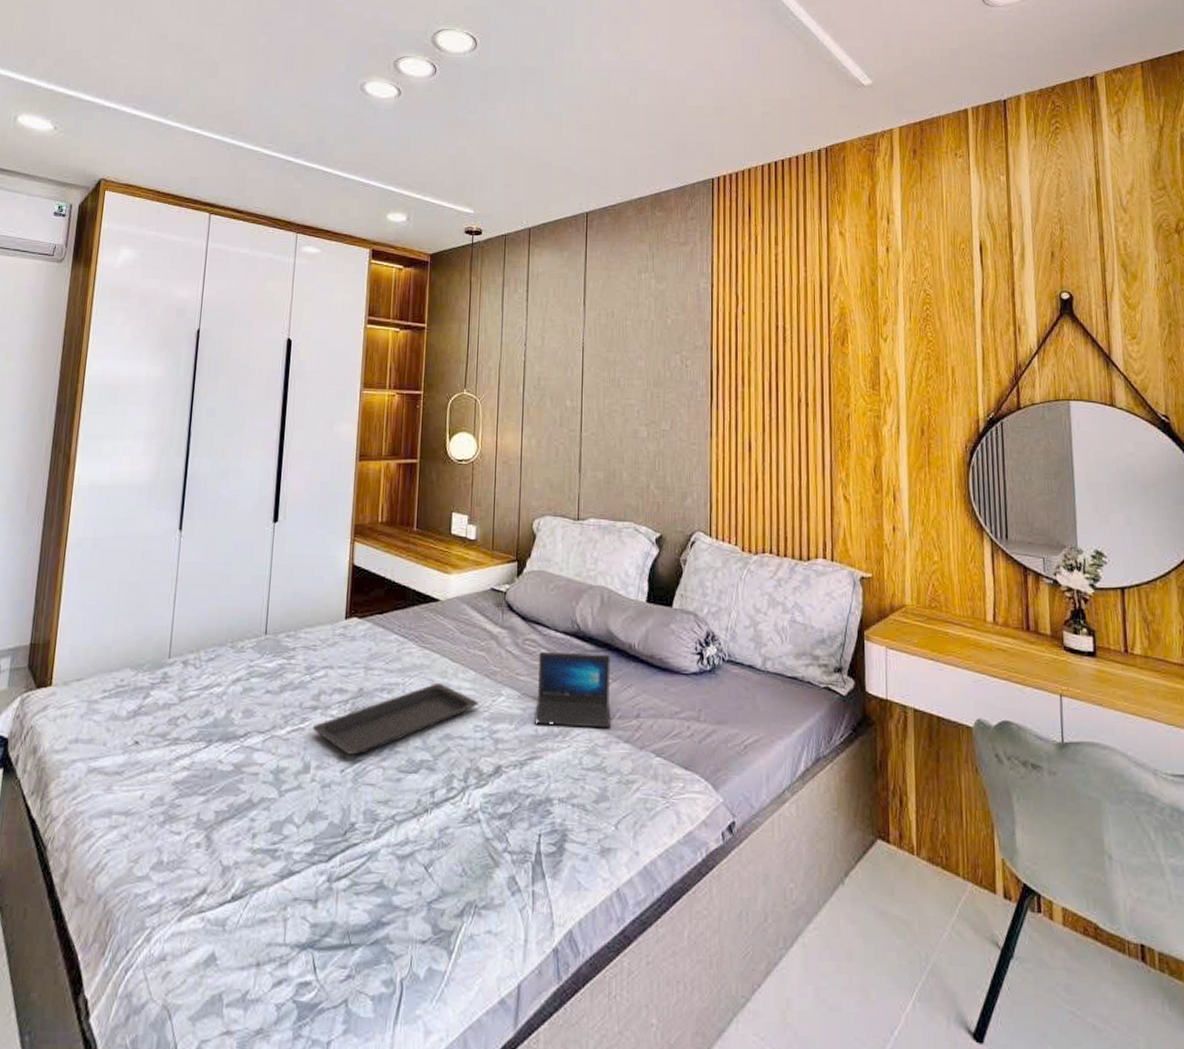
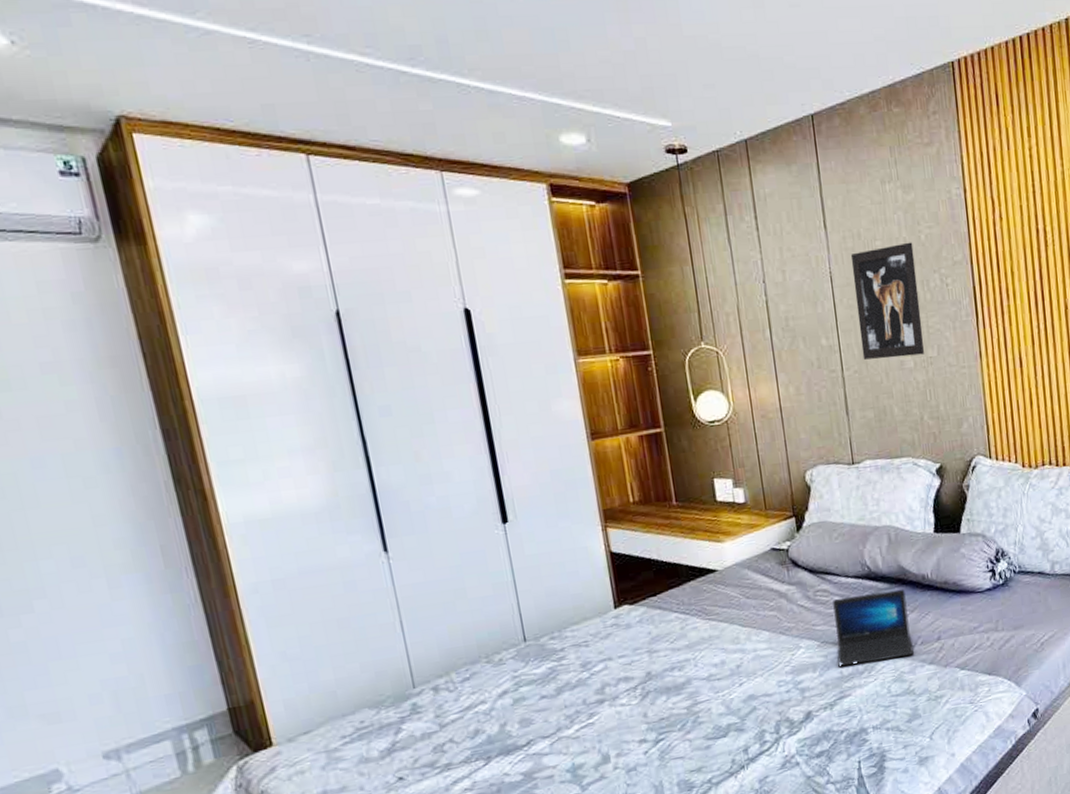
serving tray: present [312,682,478,755] -> none [602,650,778,737]
wall art: none [601,324,659,427] -> present [850,242,925,360]

